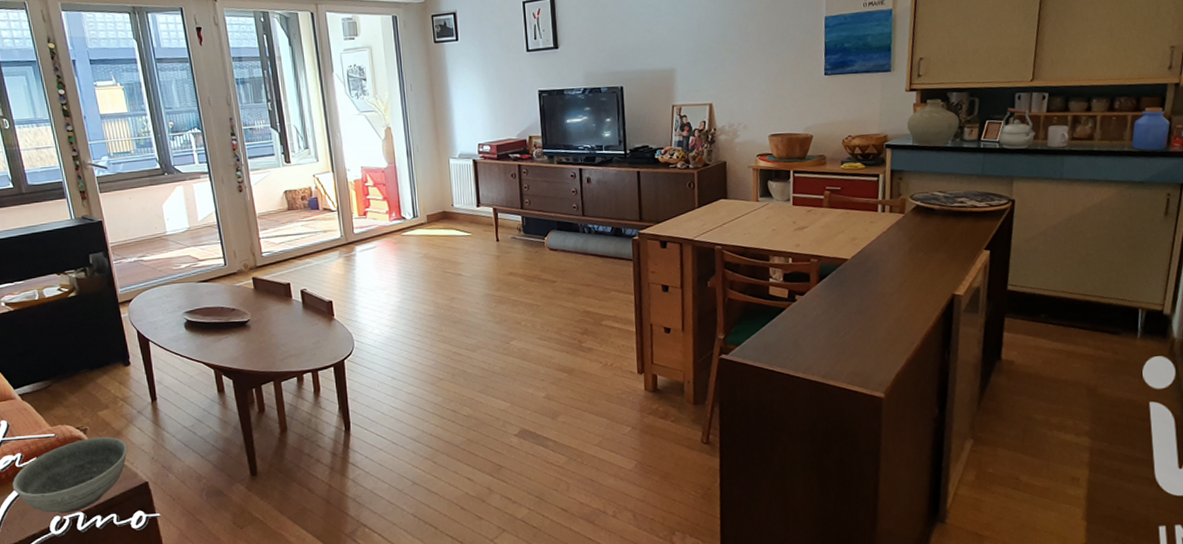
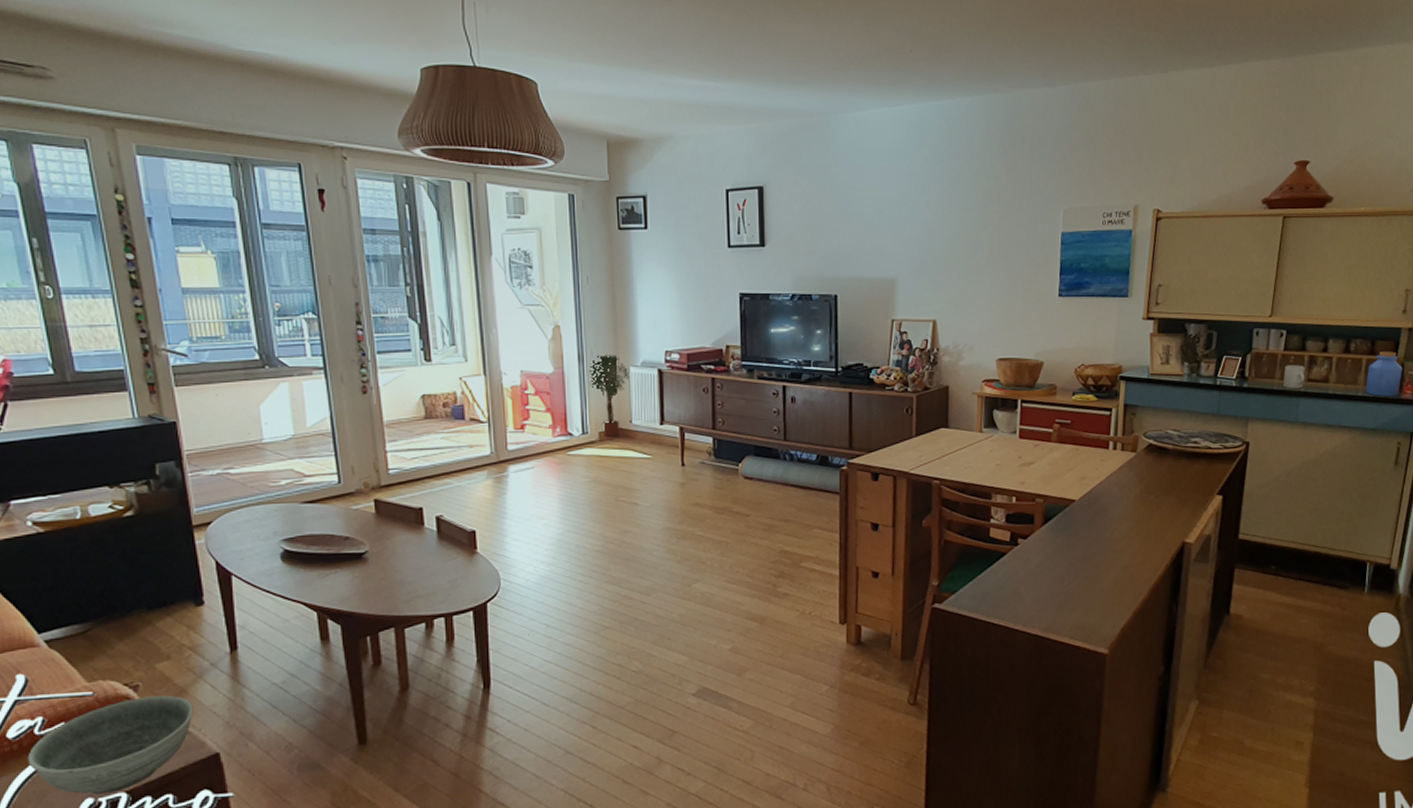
potted tree: none [416,149,450,219] -> present [589,354,630,437]
ceramic jug: present [906,99,960,147] -> none [1142,330,1197,381]
kettle: present [998,108,1036,149] -> none [1235,344,1272,388]

